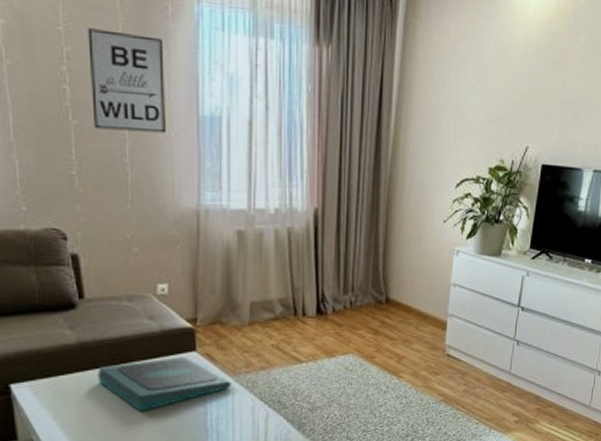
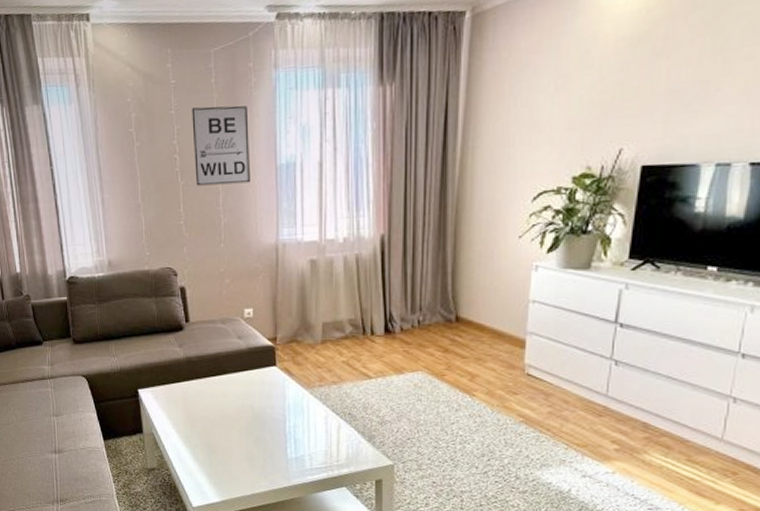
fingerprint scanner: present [97,357,232,412] -> none [199,371,307,417]

